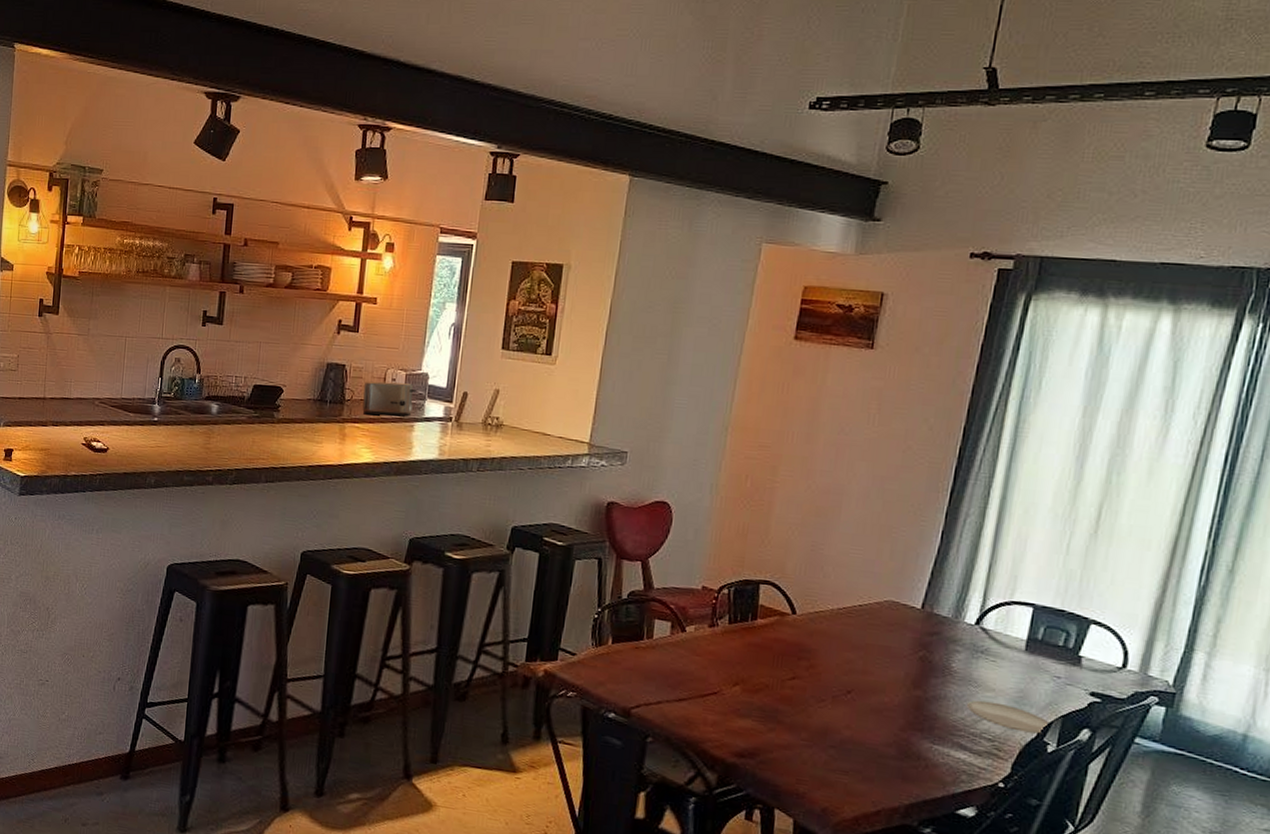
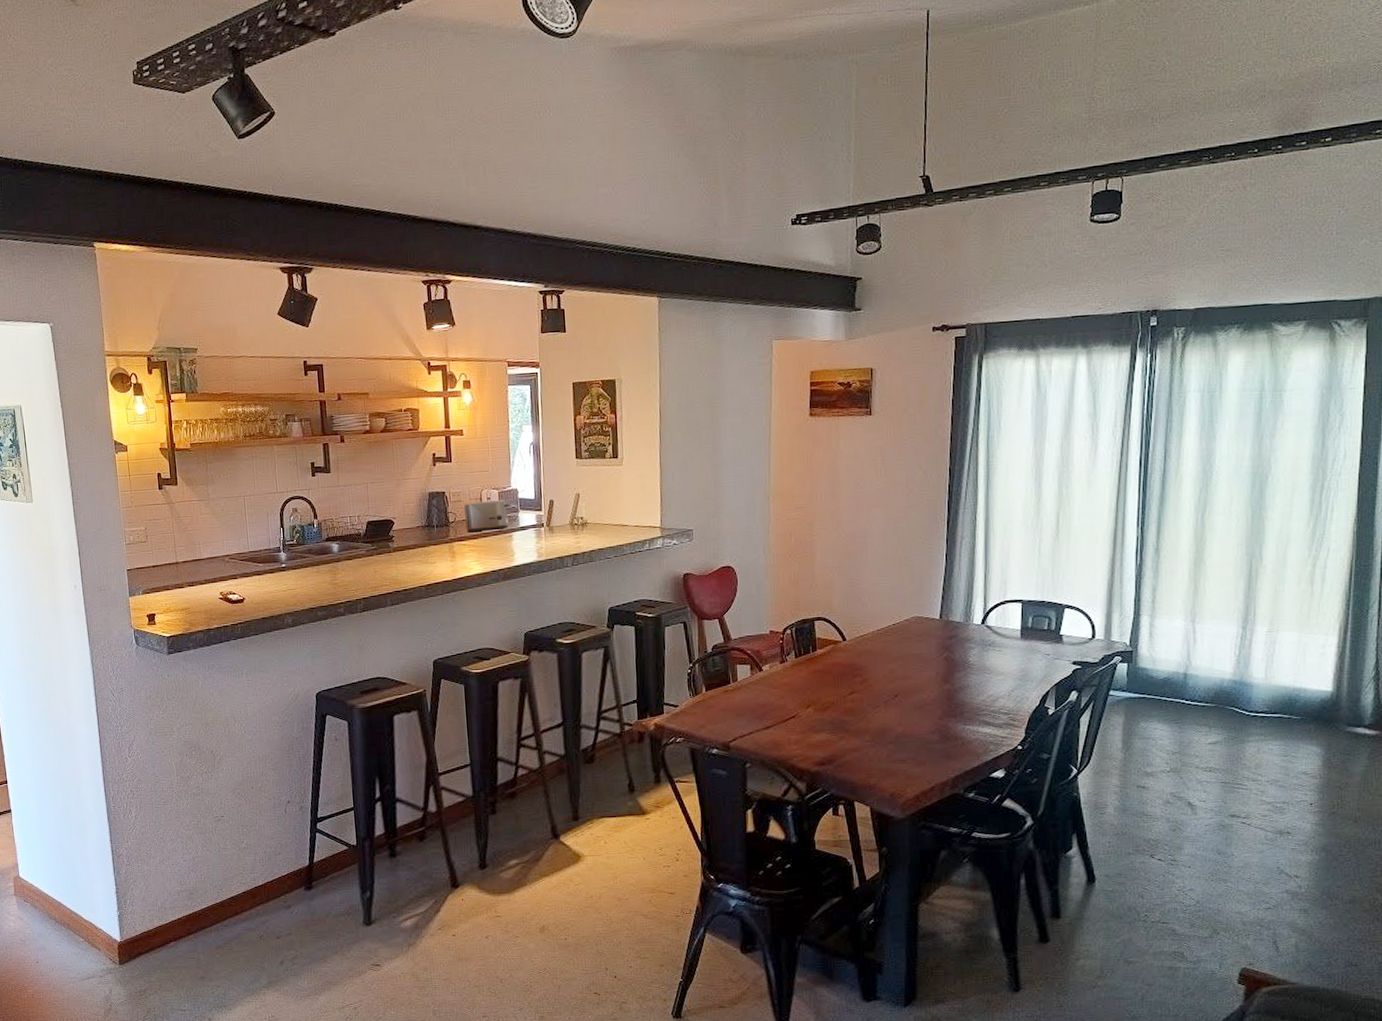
plate: present [967,700,1049,735] -> none [985,683,1047,703]

